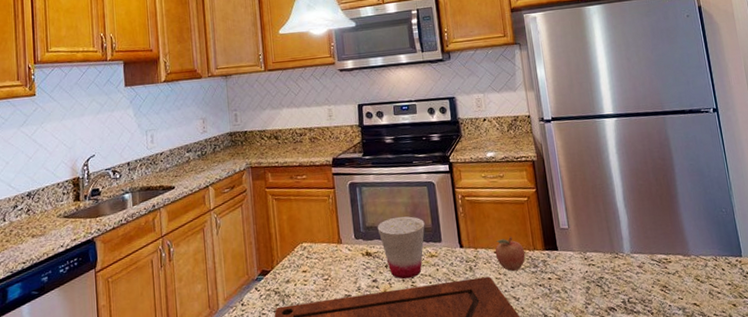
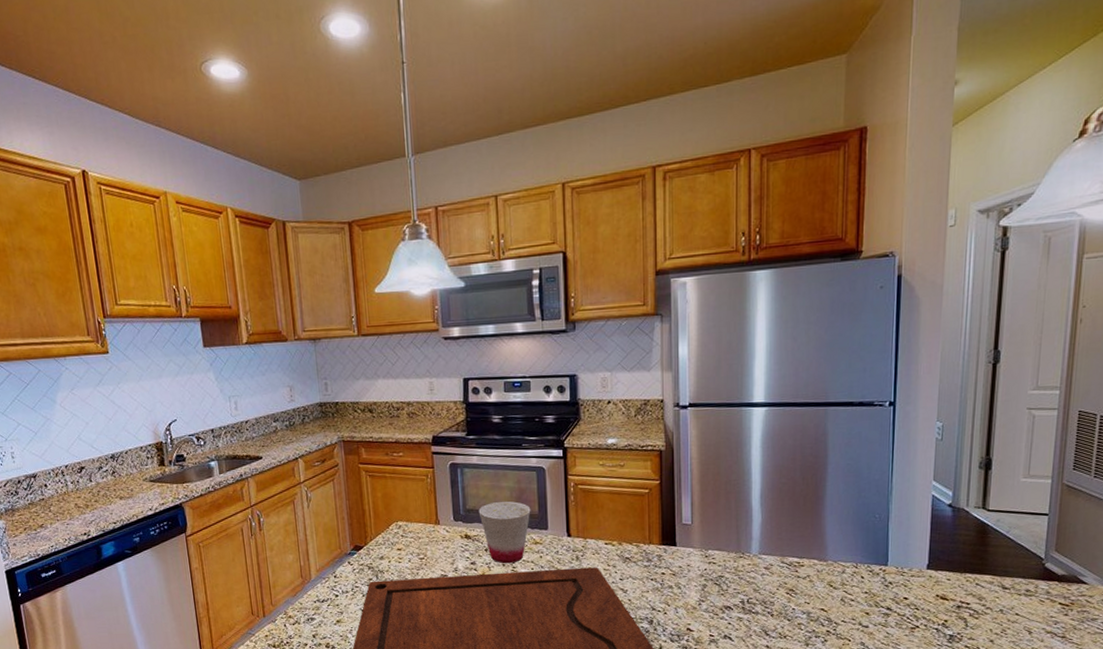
fruit: present [495,235,526,271] -> none [606,528,639,563]

